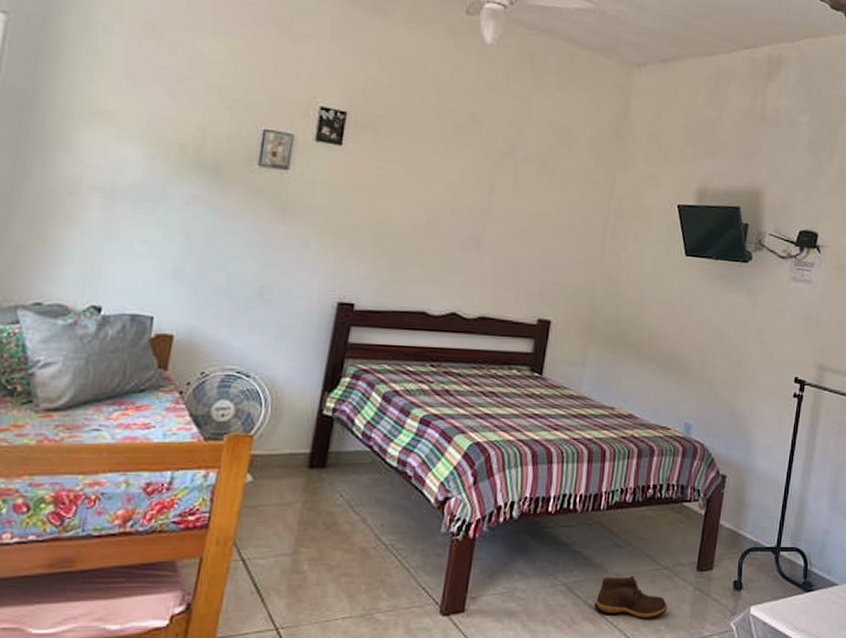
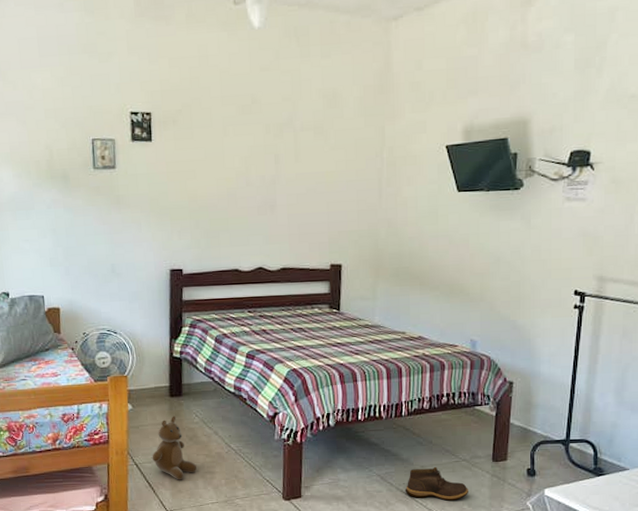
teddy bear: none [268,494,331,585] -> present [152,416,197,480]

